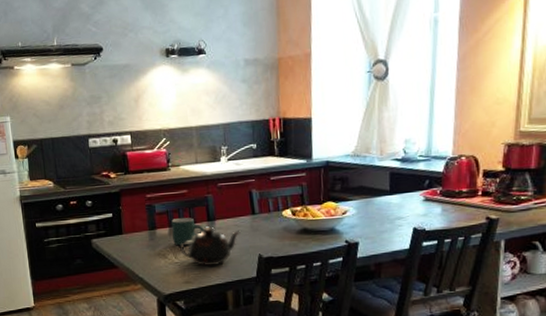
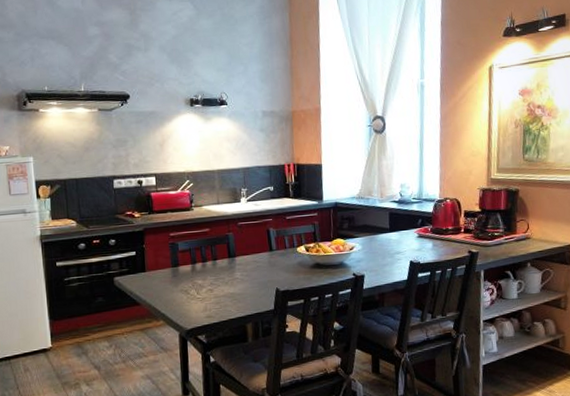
mug: present [171,218,204,246] -> none [194,255,225,282]
teapot: present [180,226,241,267] -> none [202,263,259,301]

